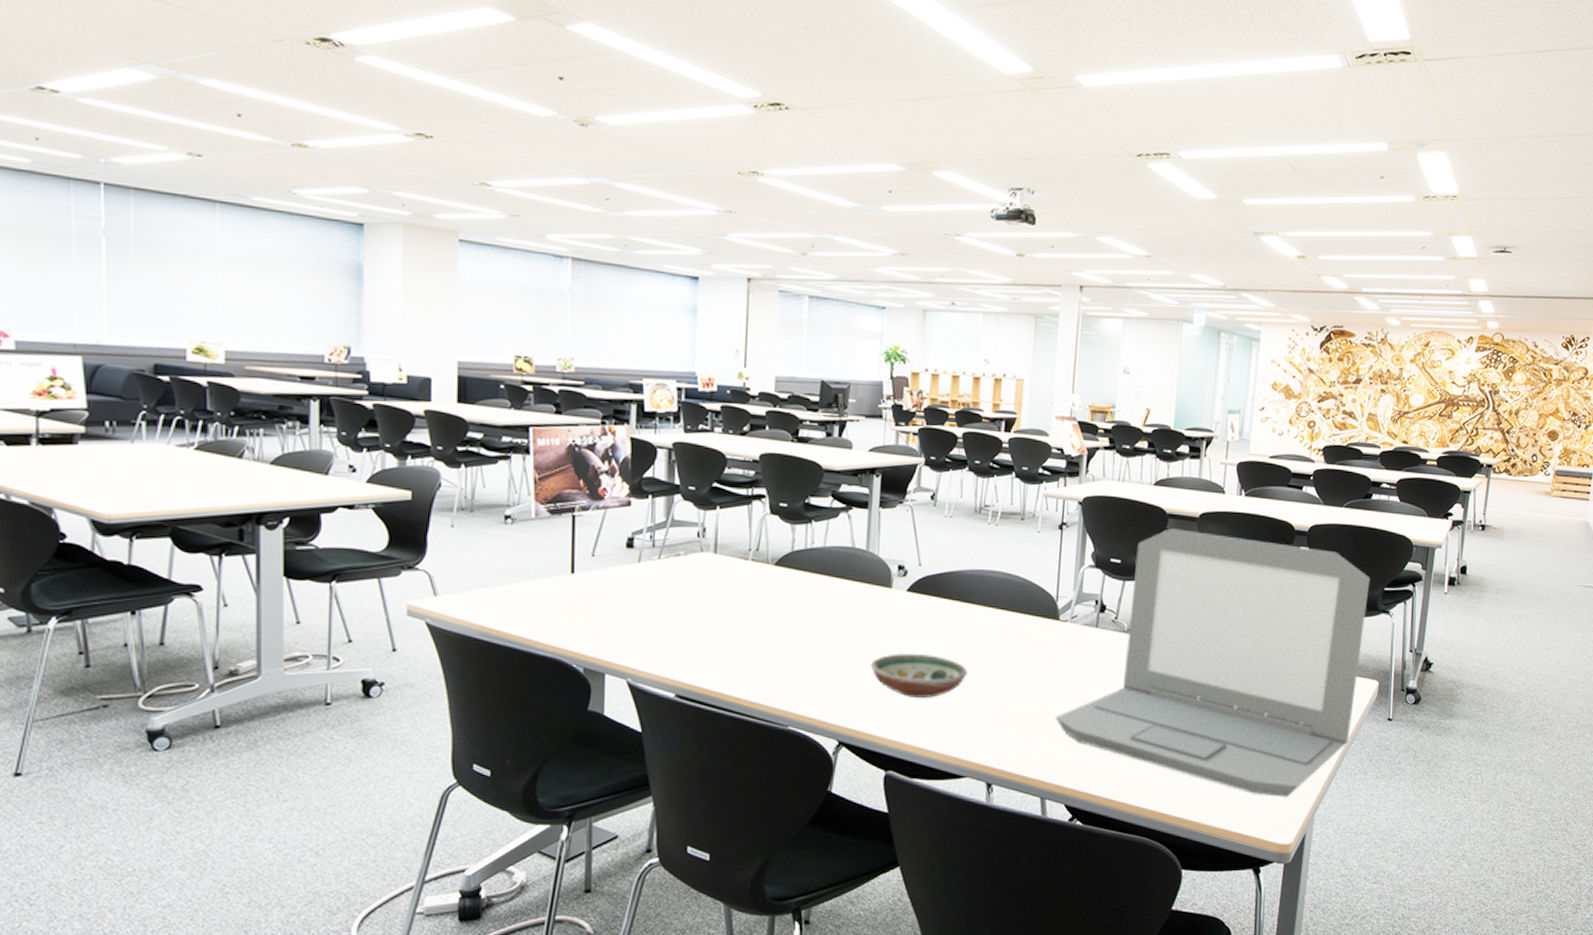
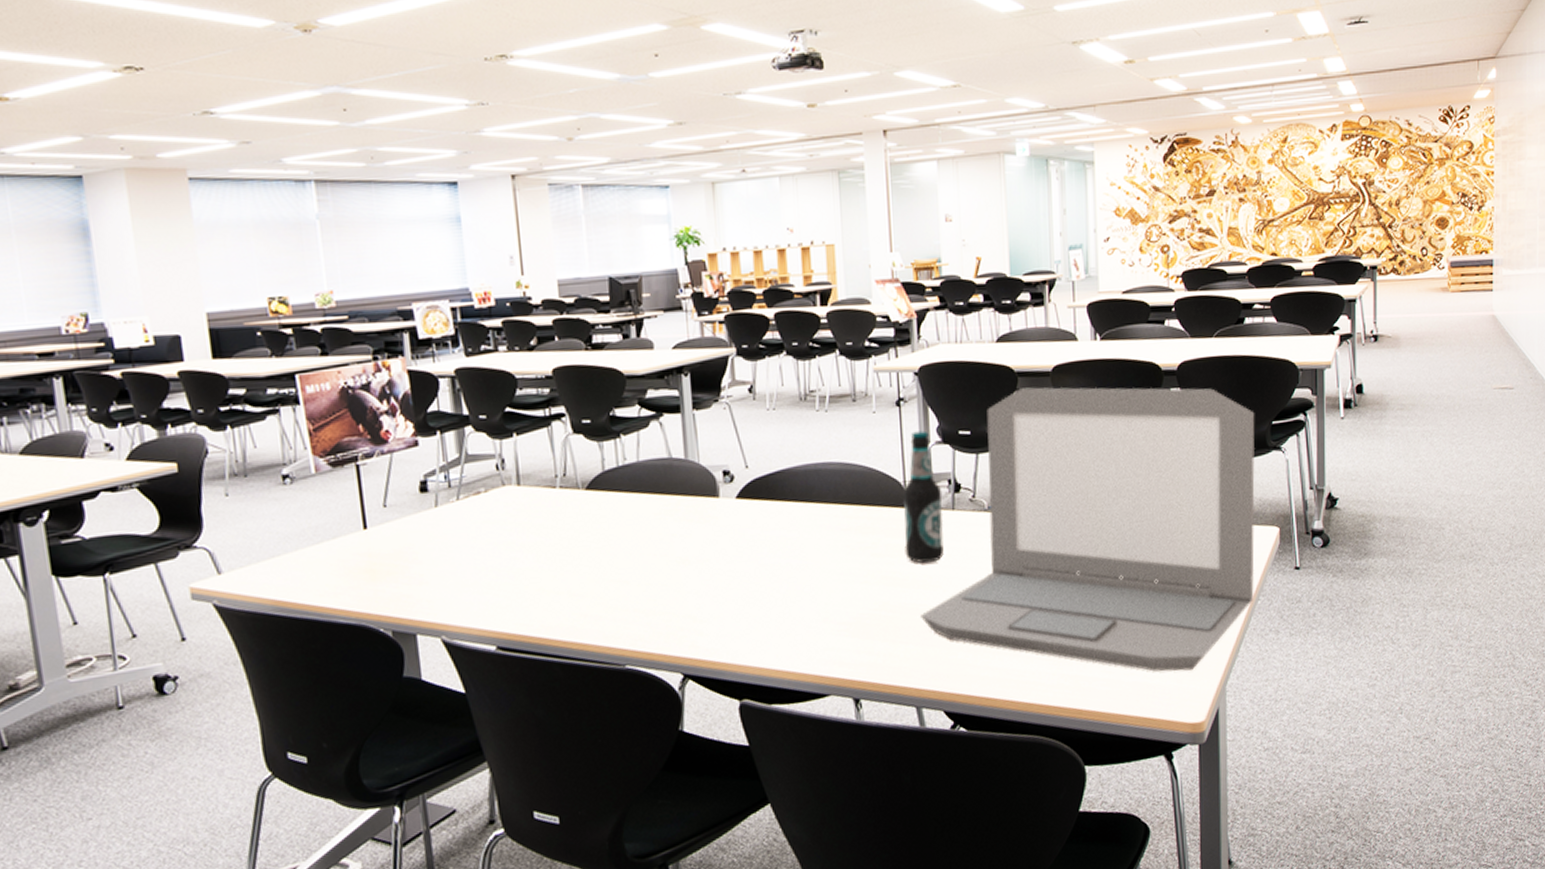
decorative bowl: present [870,652,968,698] -> none [707,565,817,616]
bottle: none [1049,553,1089,672] -> present [902,430,944,563]

